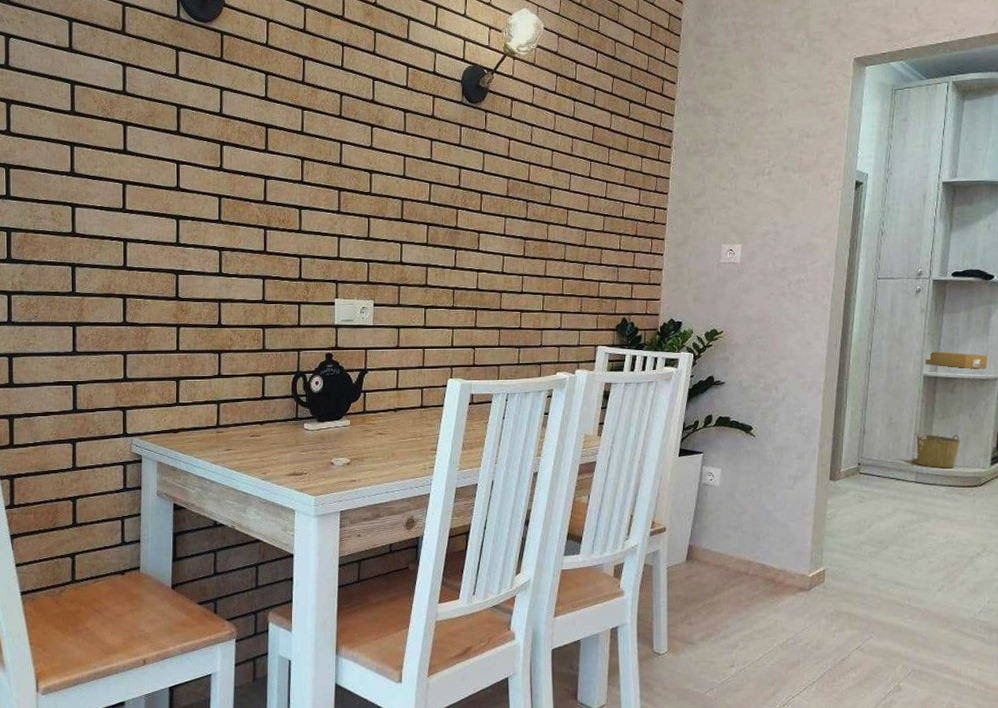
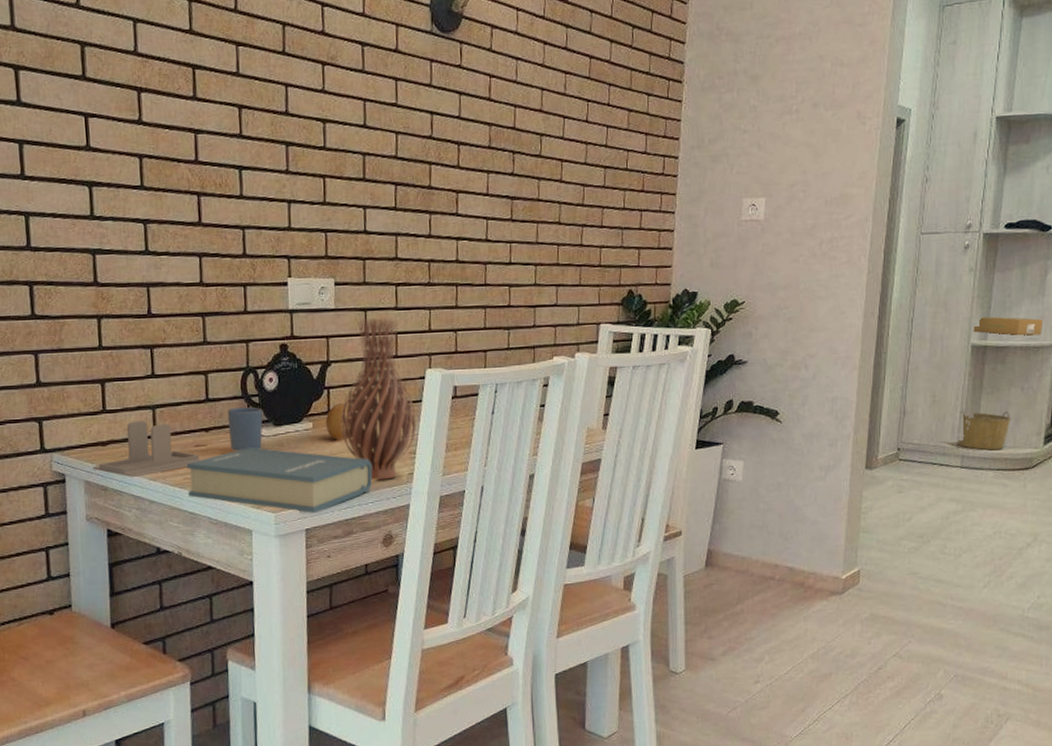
napkin holder: none [165,413,255,460] -> present [93,421,200,477]
hardback book: none [243,440,399,497] -> present [186,447,373,513]
mug: none [279,405,309,443] -> present [227,406,263,453]
fruit: none [361,405,388,436] -> present [325,403,357,440]
vase: none [374,334,438,472] -> present [341,318,417,480]

